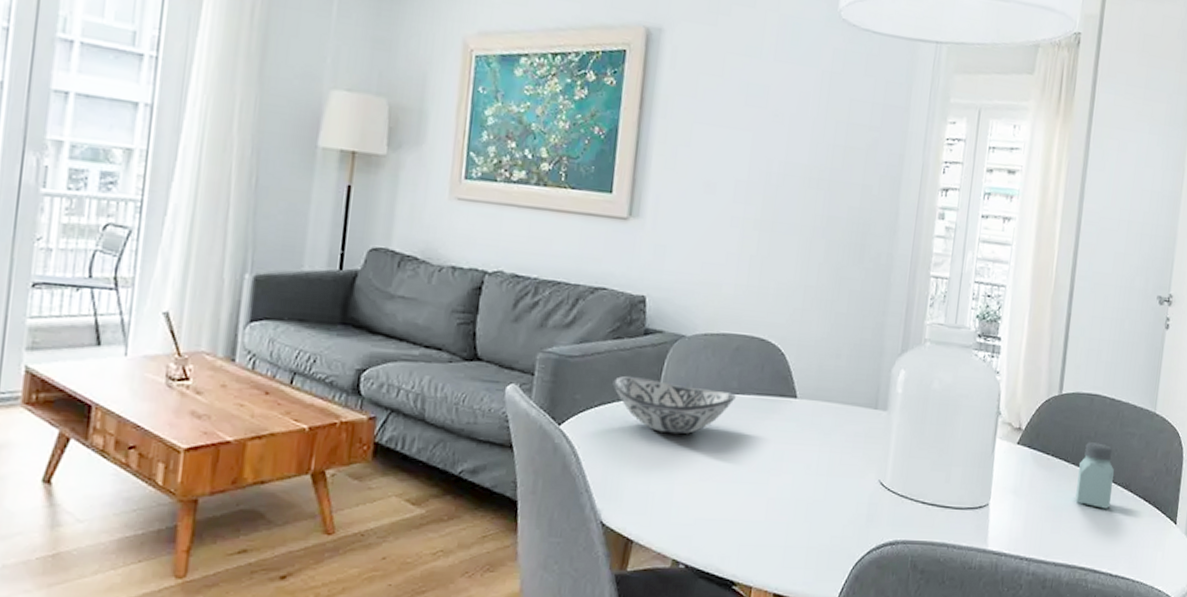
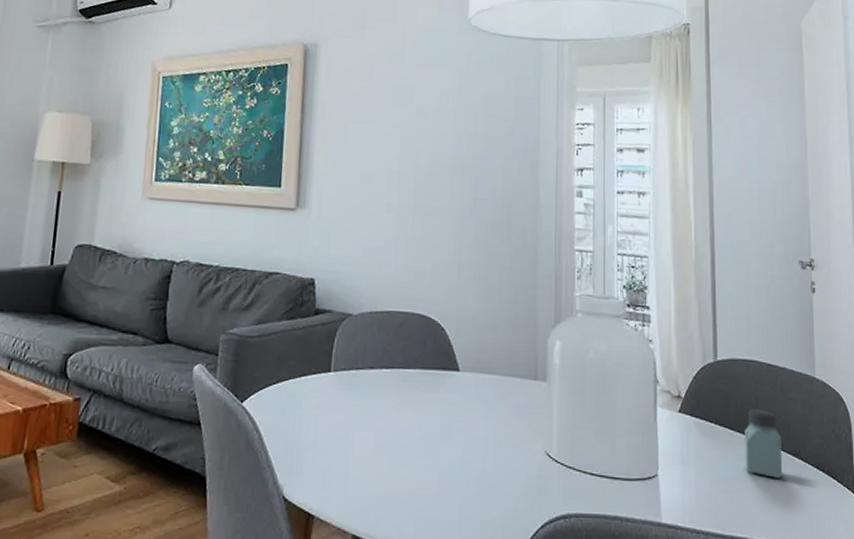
decorative bowl: present [613,375,736,435] -> none [288,353,402,409]

